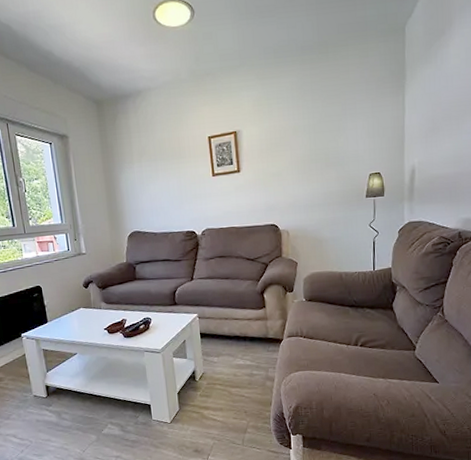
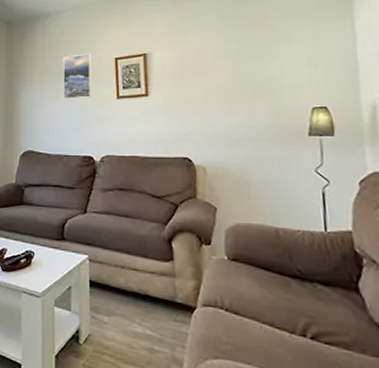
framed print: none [158,132,190,180] -> present [62,53,93,99]

